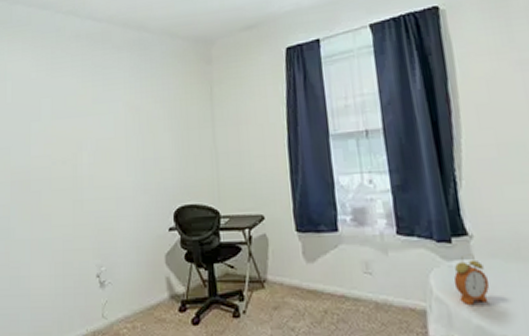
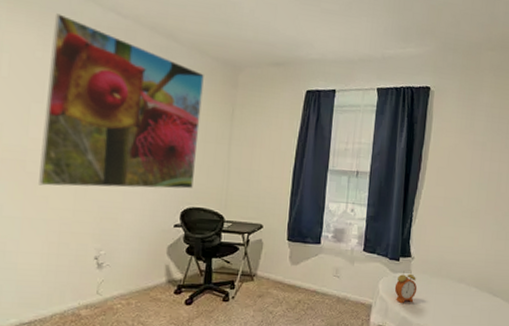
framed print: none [42,33,182,203] -> present [39,13,204,189]

